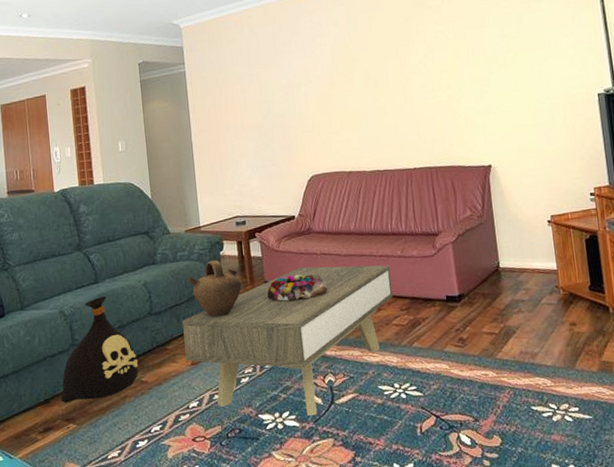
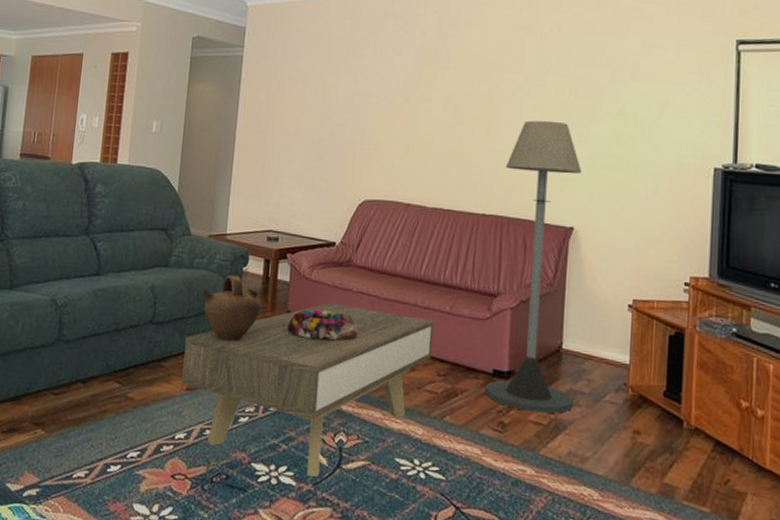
bag: present [61,295,139,403] -> none [33,291,128,408]
floor lamp: none [425,78,518,326] -> present [484,120,582,414]

